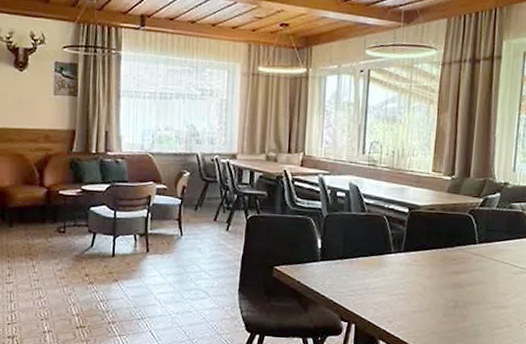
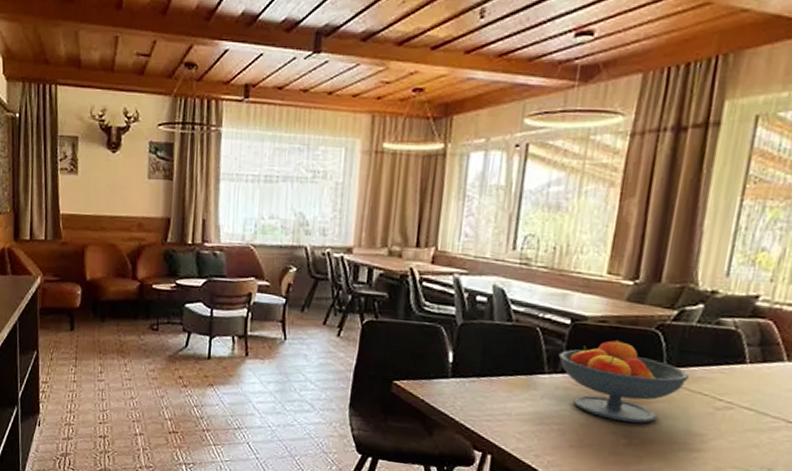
fruit bowl: none [401,223,494,289] -> present [558,339,689,424]

